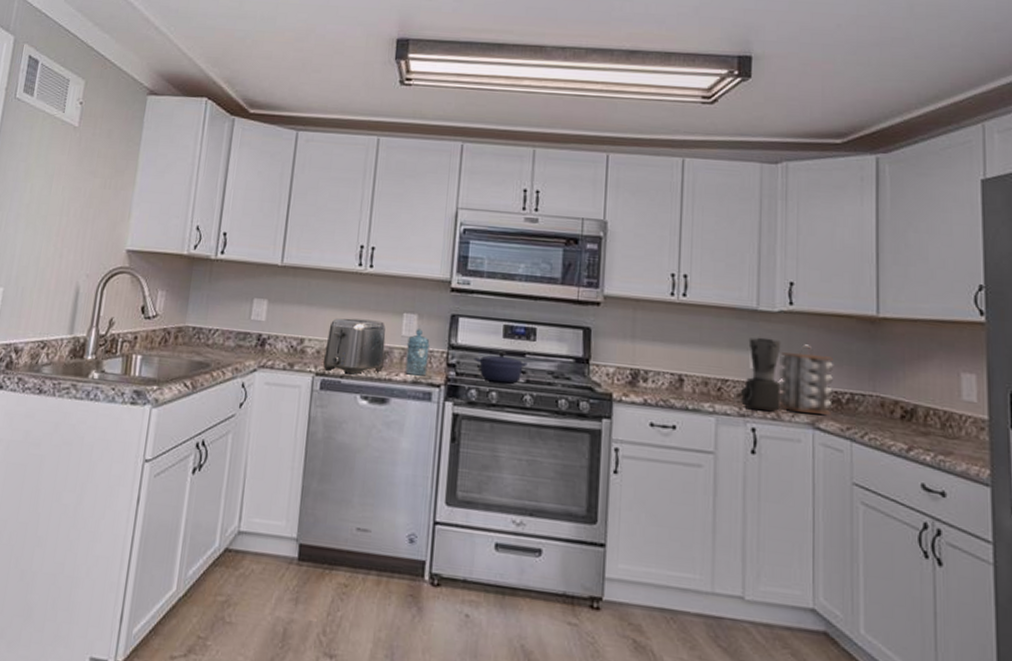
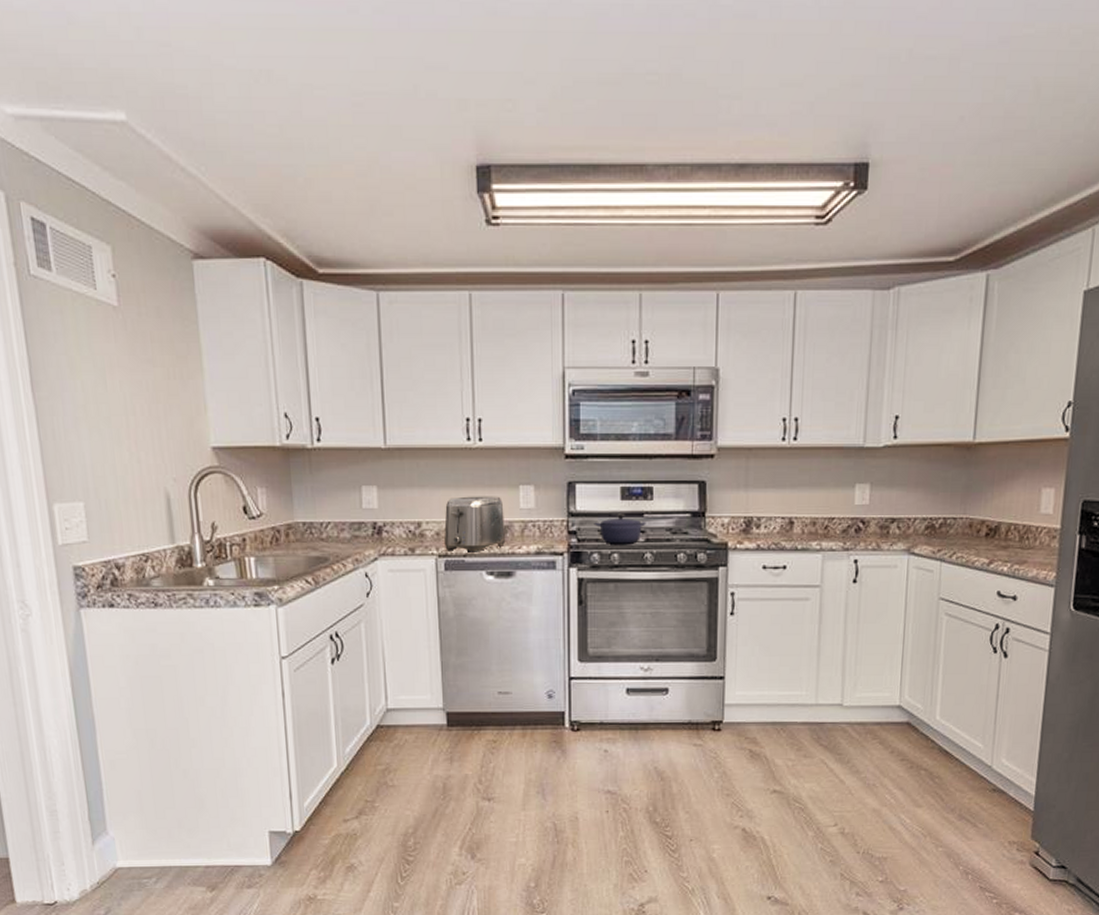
canister: present [405,329,430,376] -> none [525,500,549,546]
blender: present [741,337,781,412] -> none [845,473,885,543]
spice rack: present [778,344,833,415] -> none [879,476,930,542]

